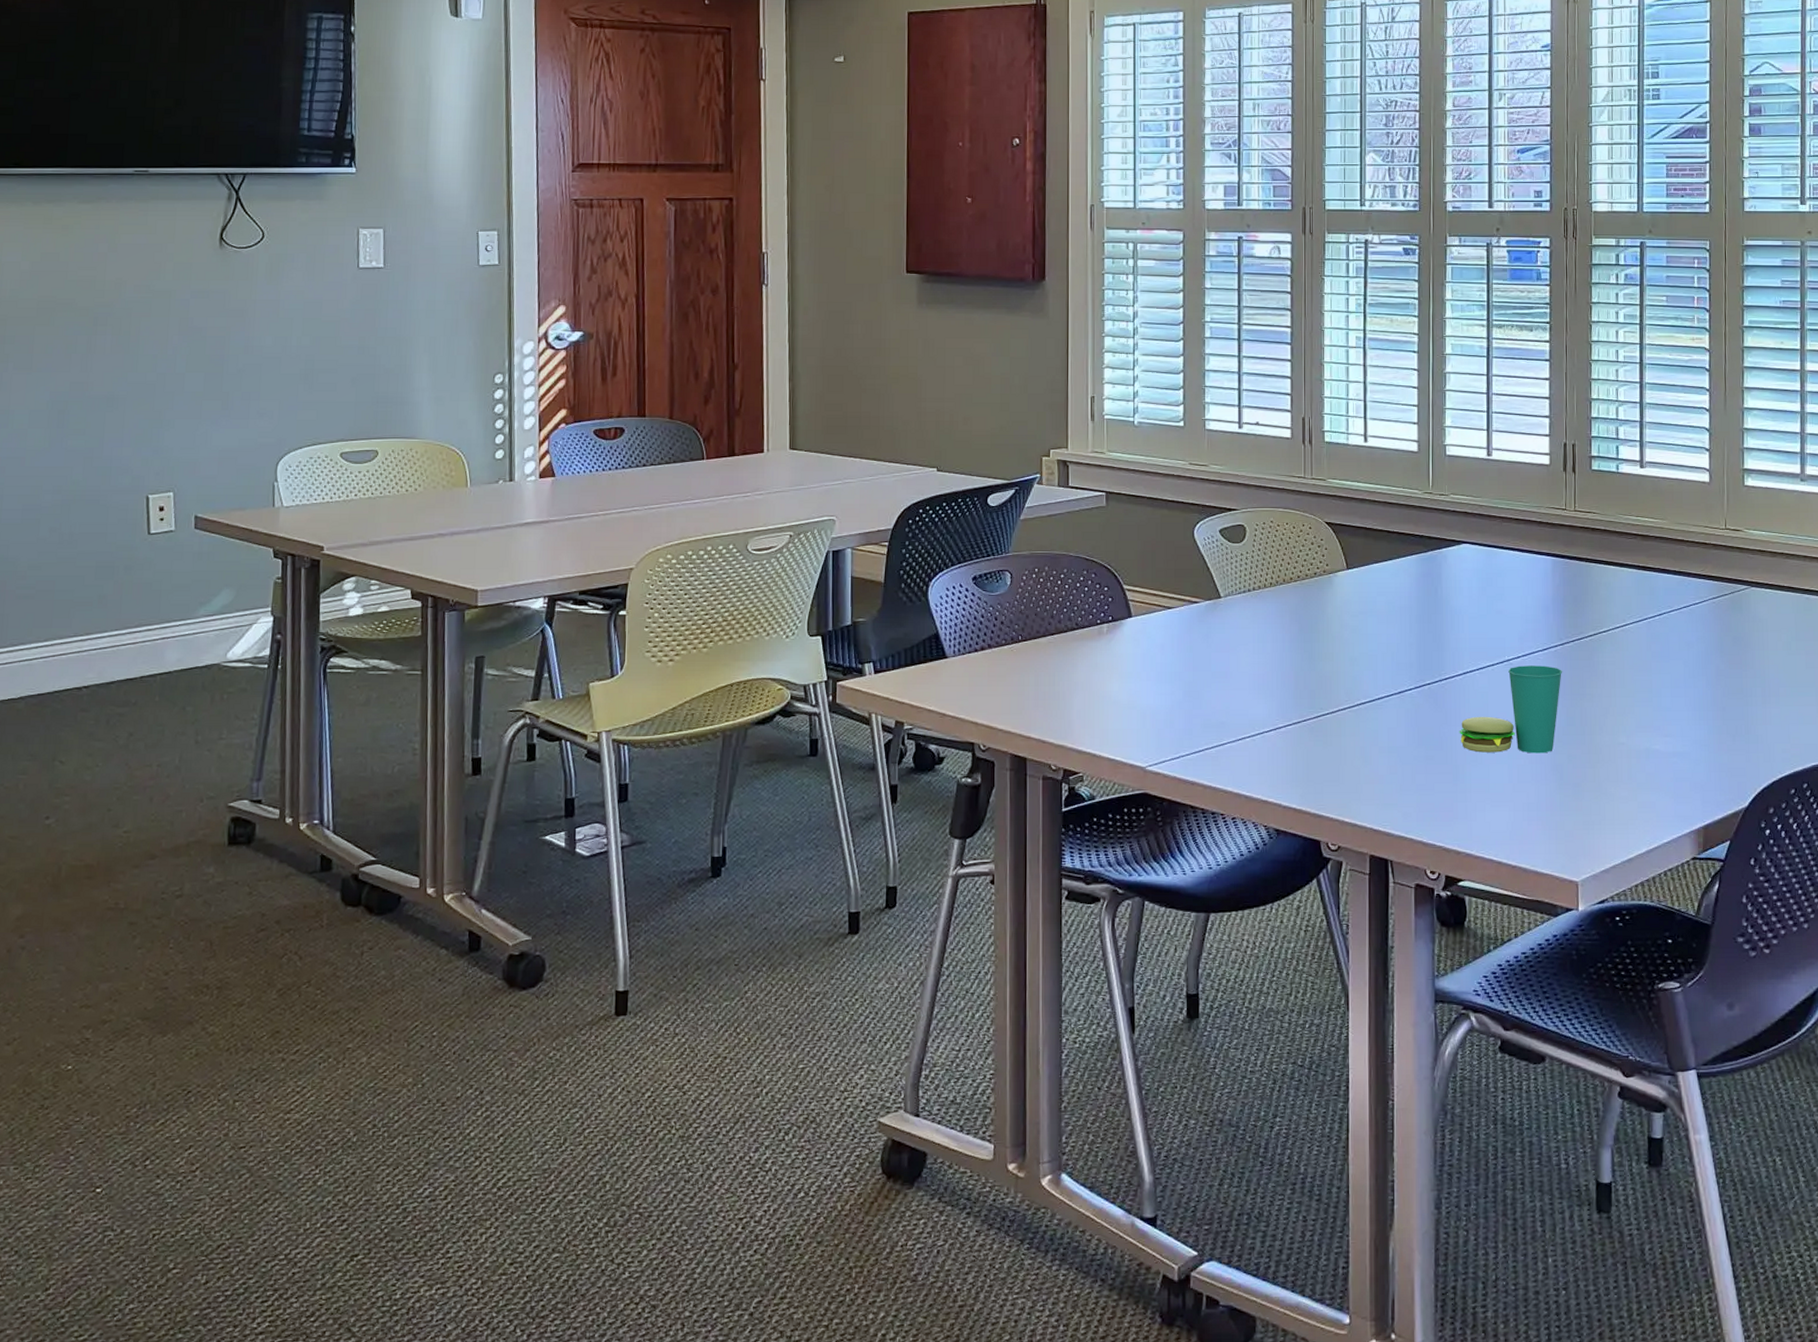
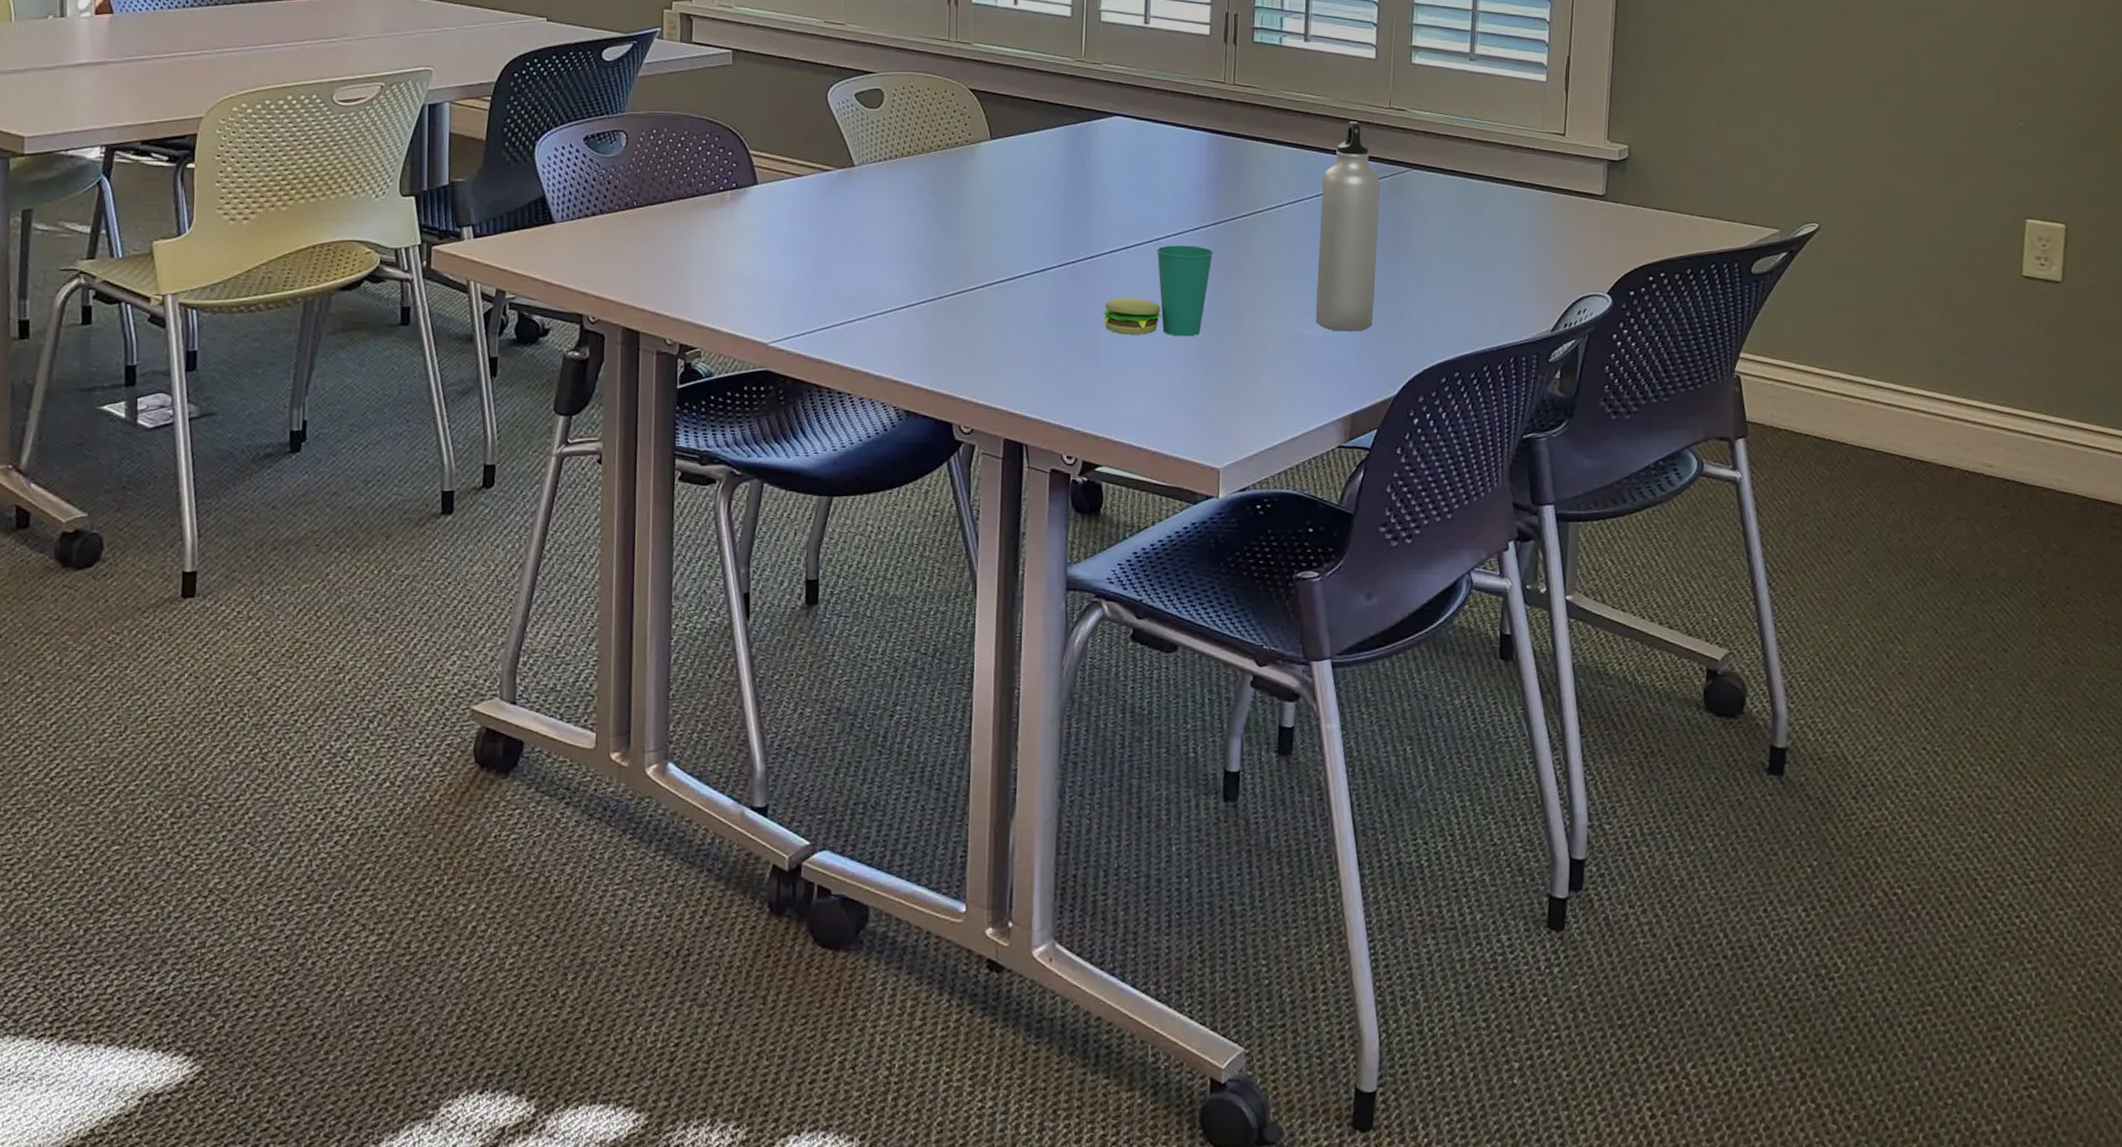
water bottle: none [1663,542,1721,746] -> present [1315,121,1380,332]

